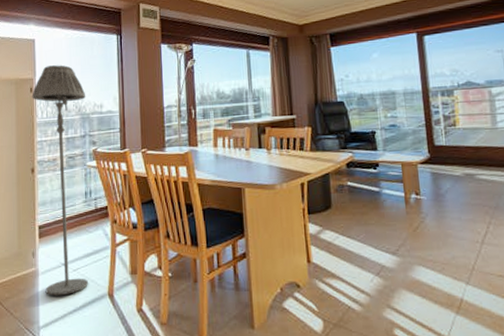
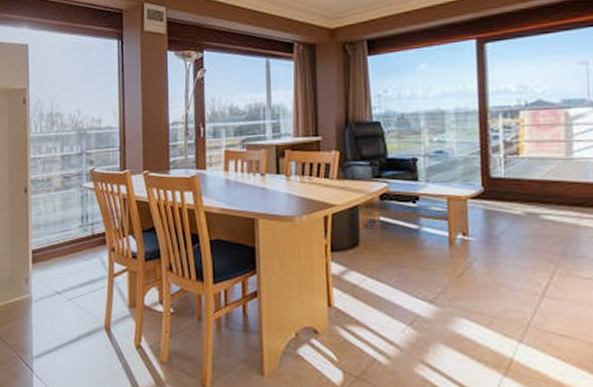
floor lamp: present [32,65,88,296] -> none [25,73,84,326]

